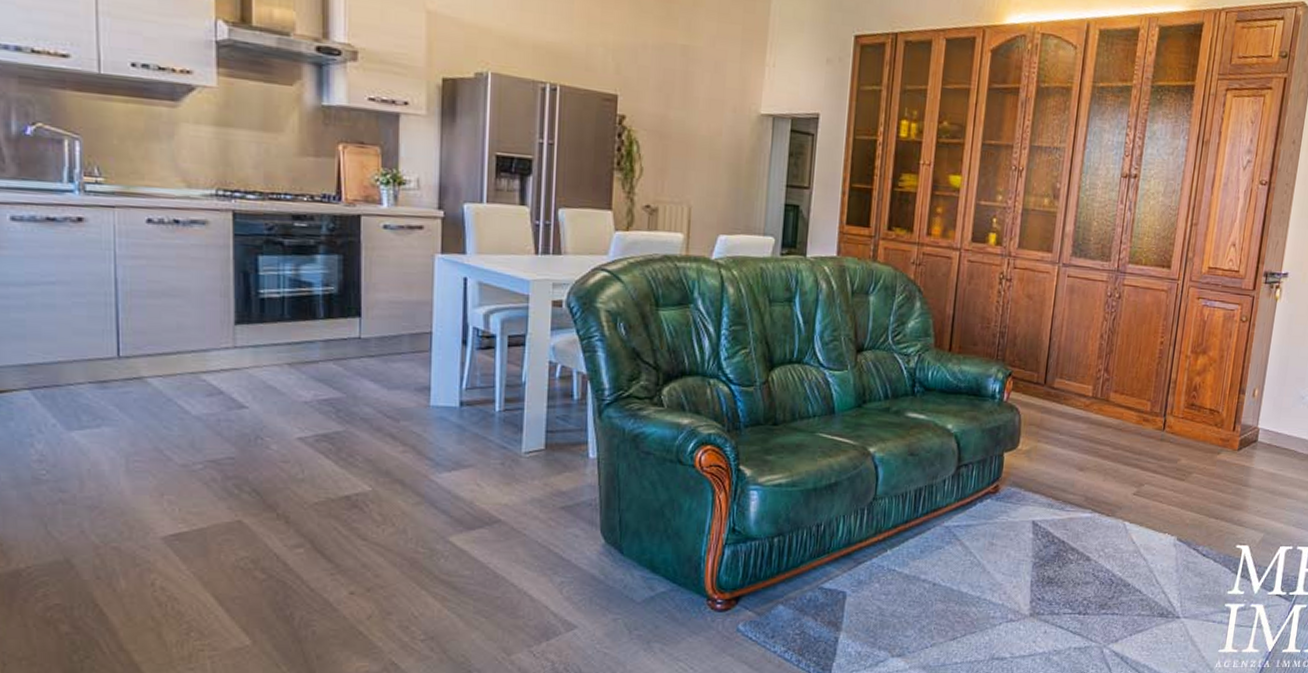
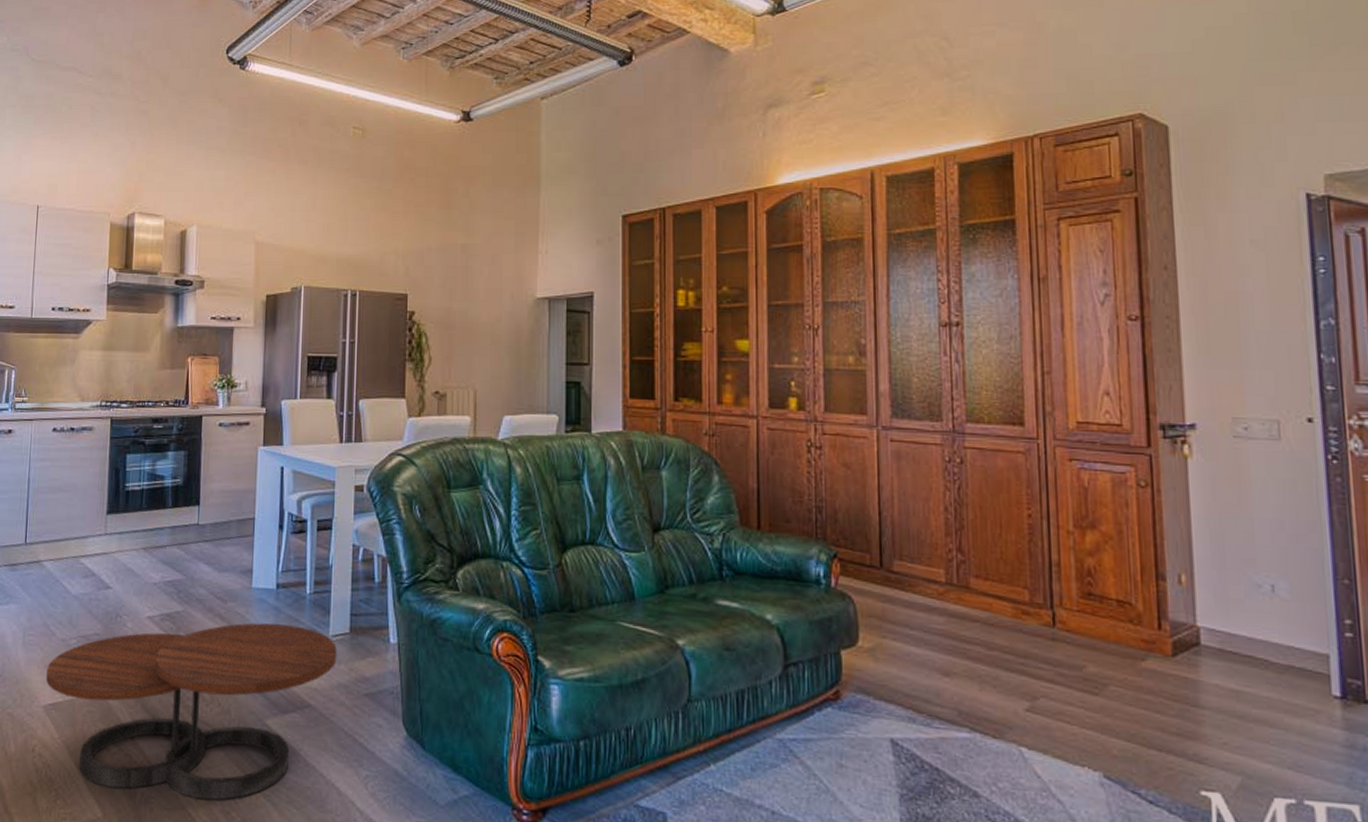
coffee table: none [164,442,530,618] -> present [46,623,337,800]

